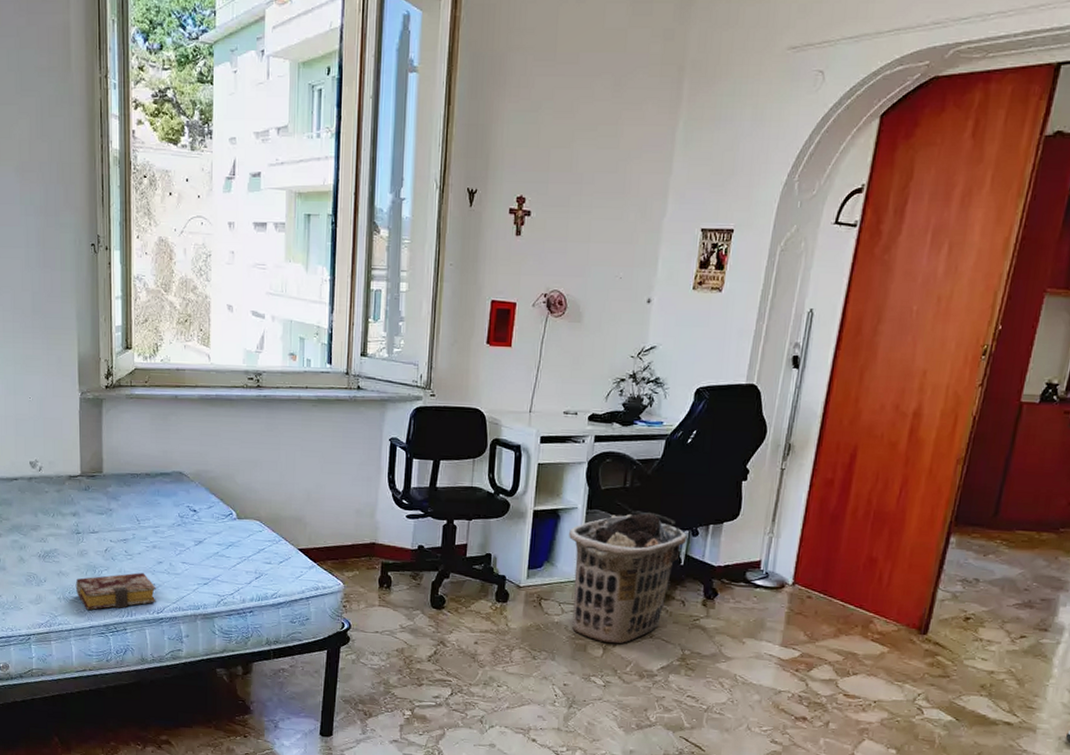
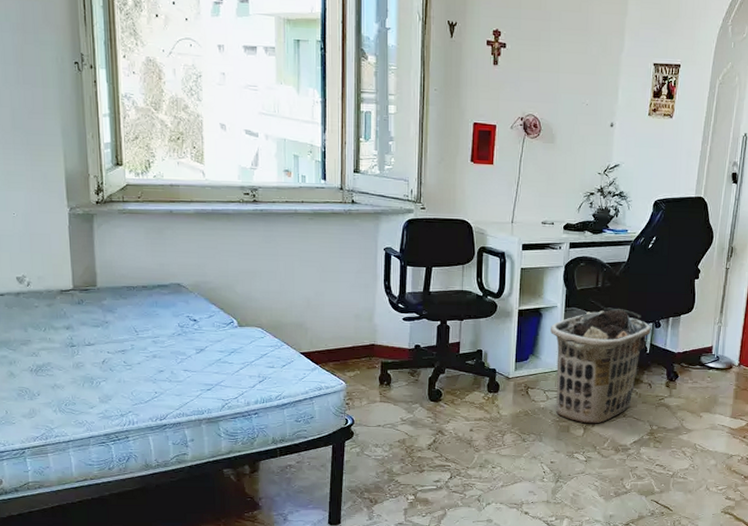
book: present [75,572,156,610] -> none [72,382,159,420]

